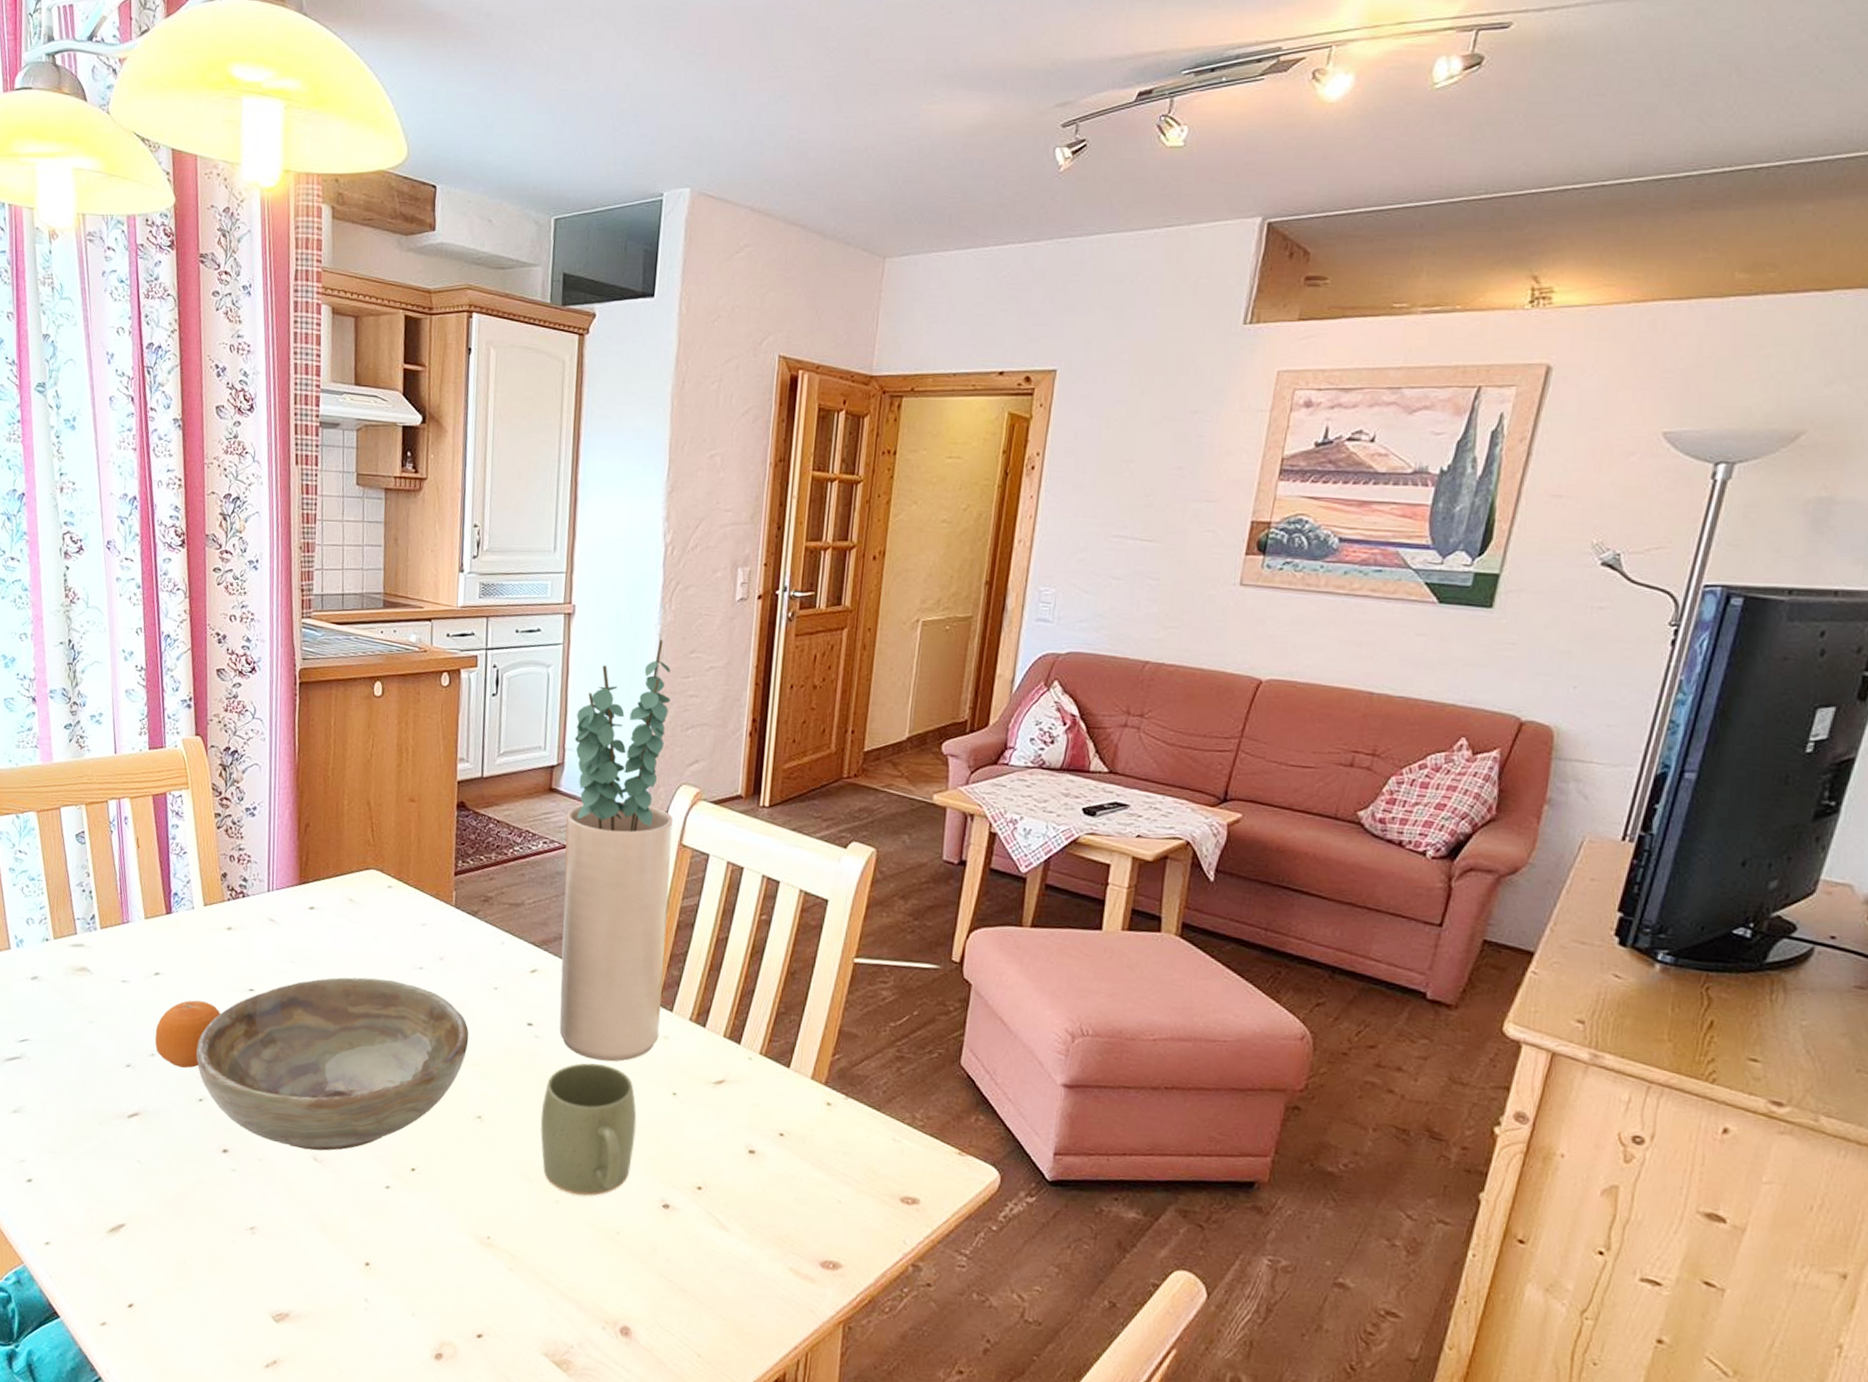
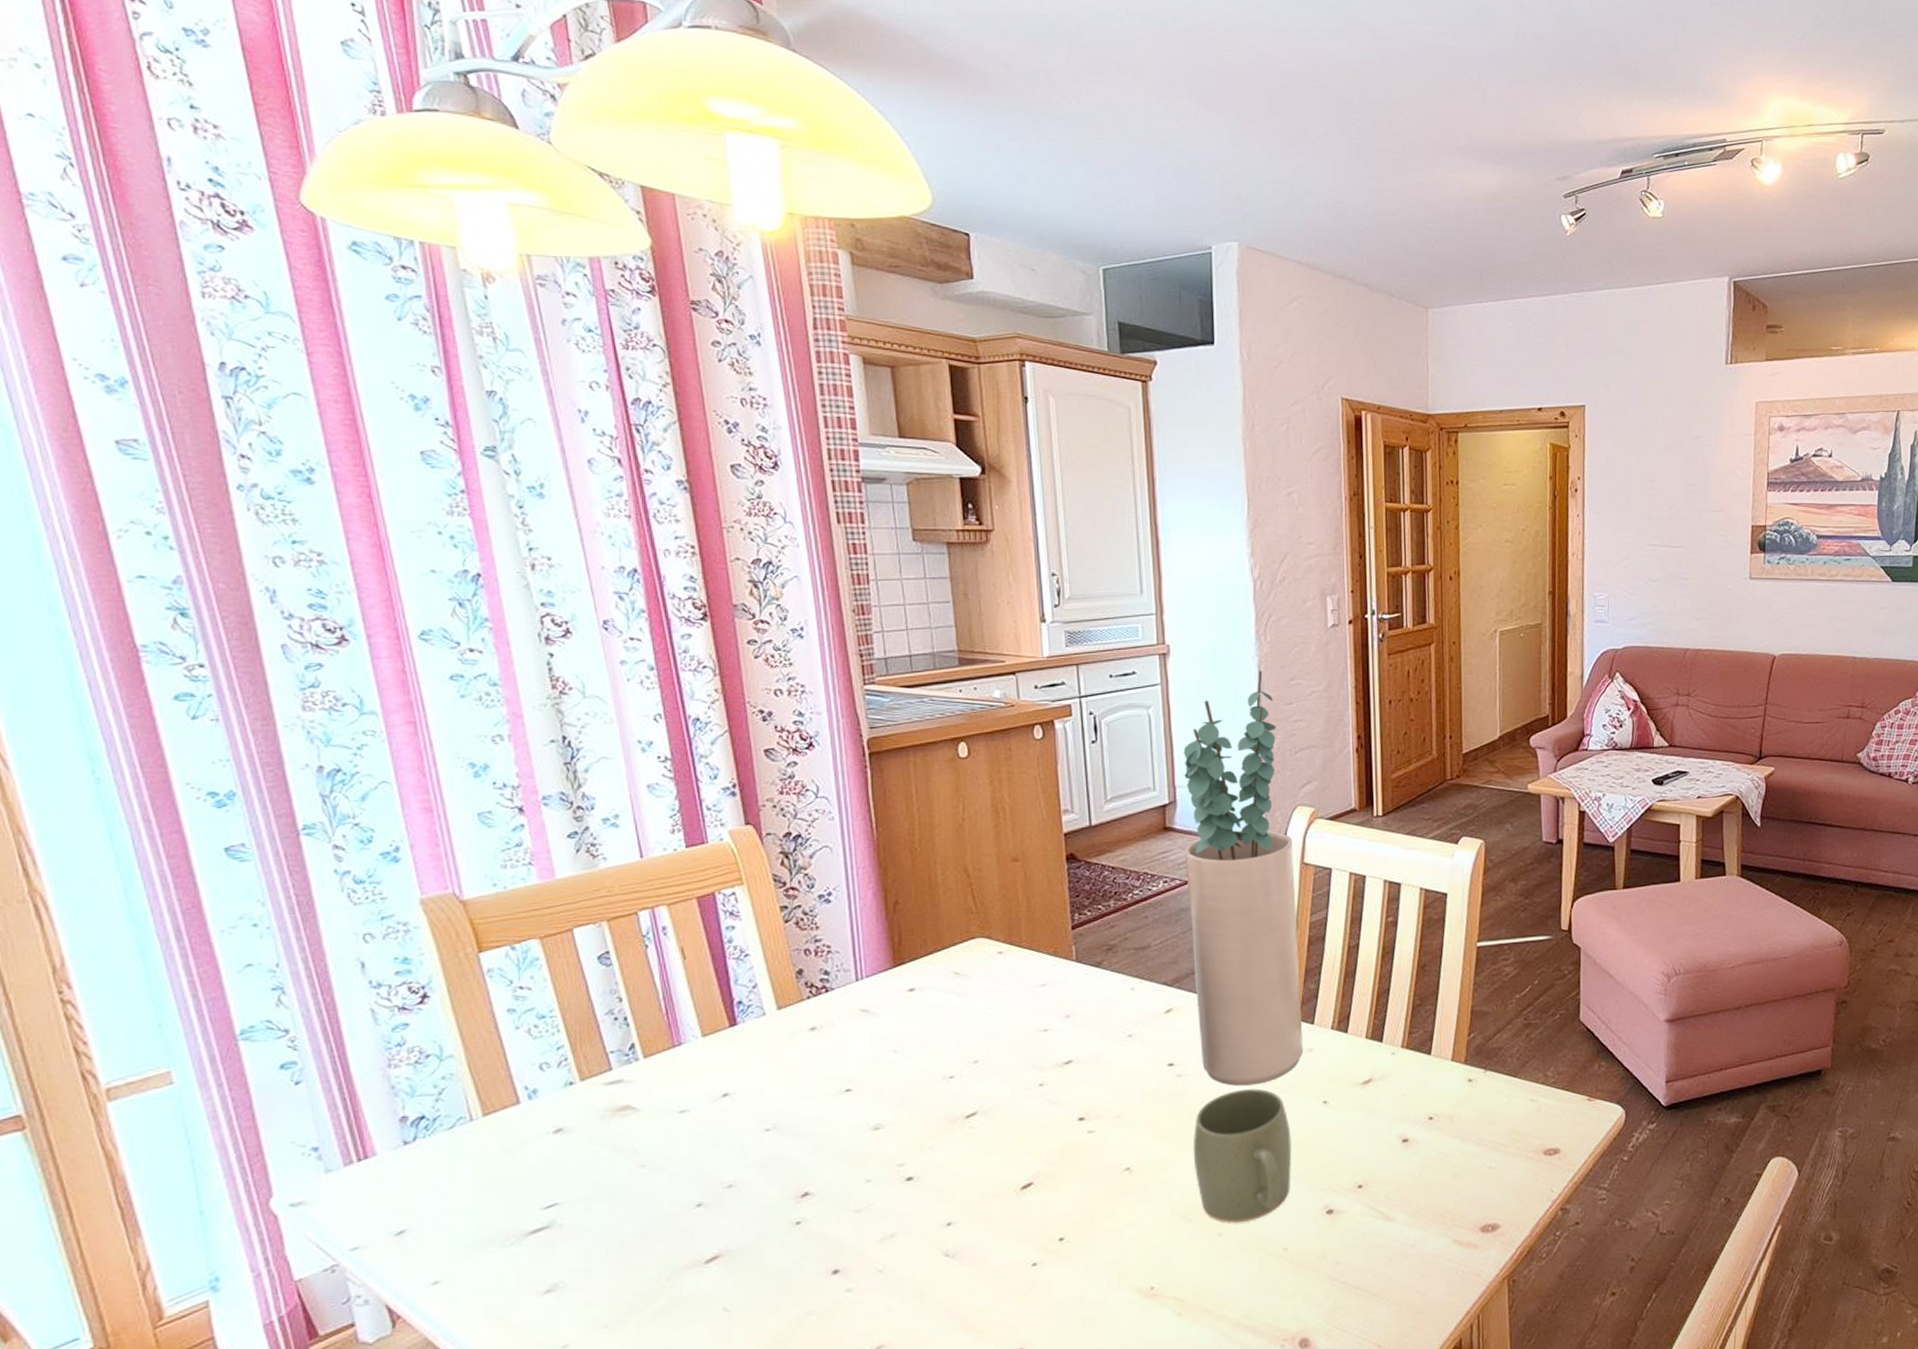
fruit: present [154,1000,221,1068] -> none [730,1114,813,1193]
bowl: present [195,977,469,1151] -> none [785,1048,1107,1249]

